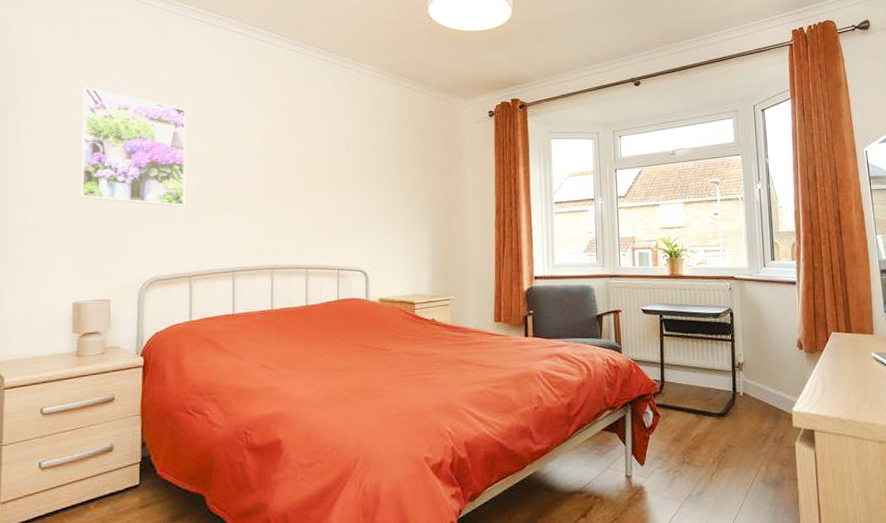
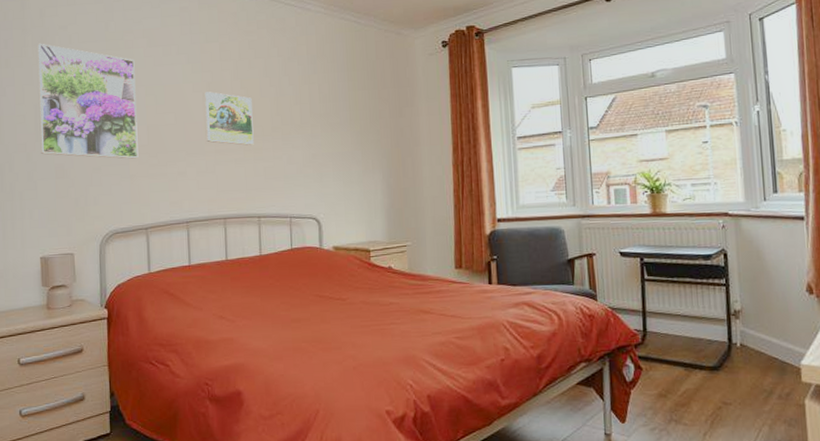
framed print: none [257,145,305,198] -> present [205,91,254,145]

